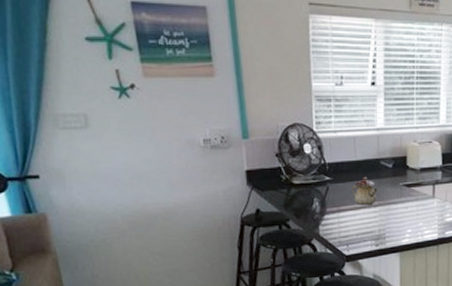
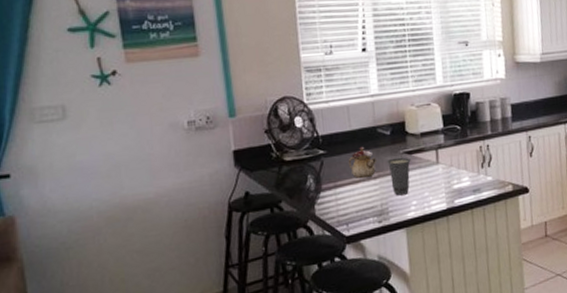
cup: none [386,189,409,224] -> present [386,157,411,196]

